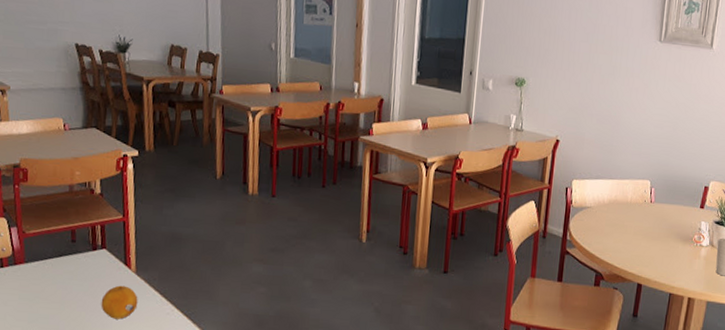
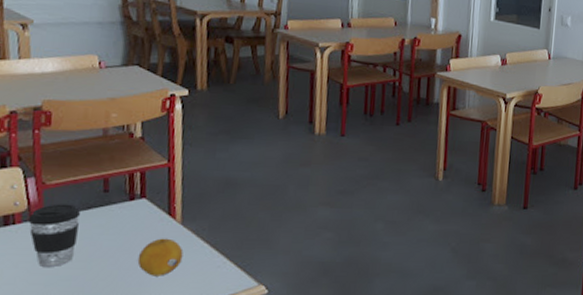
coffee cup: none [14,251,55,306] -> present [29,204,81,267]

